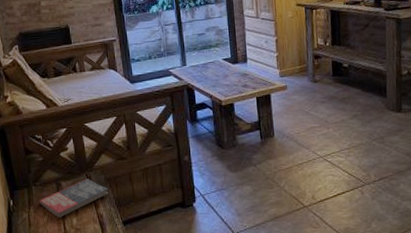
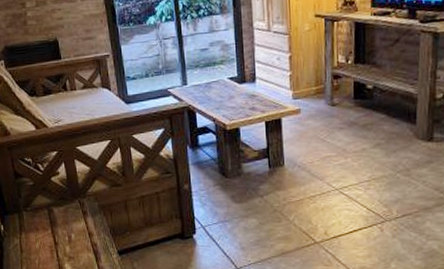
book: present [39,179,109,218] -> none [30,205,103,245]

